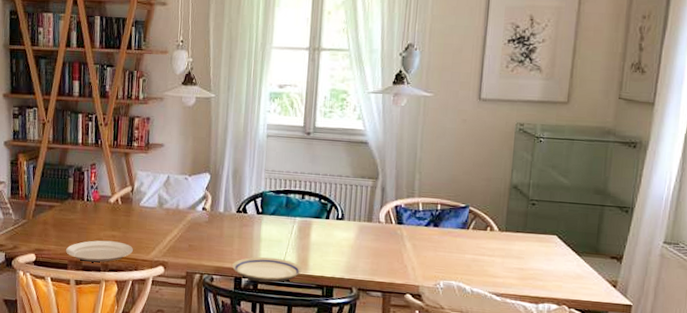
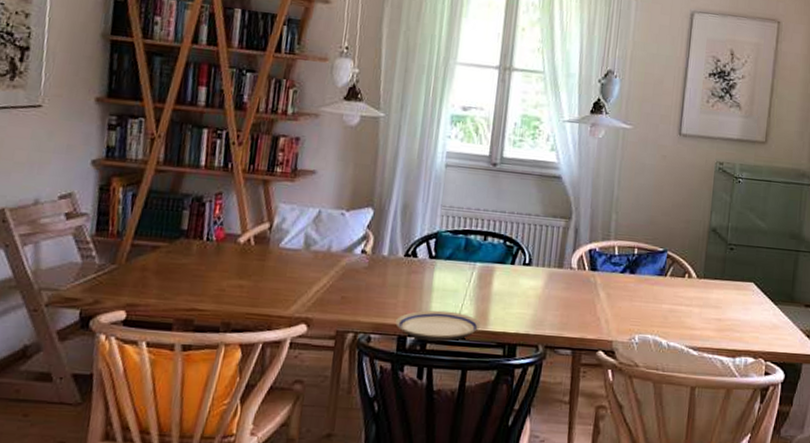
plate: present [65,240,134,263] -> none [170,291,268,321]

